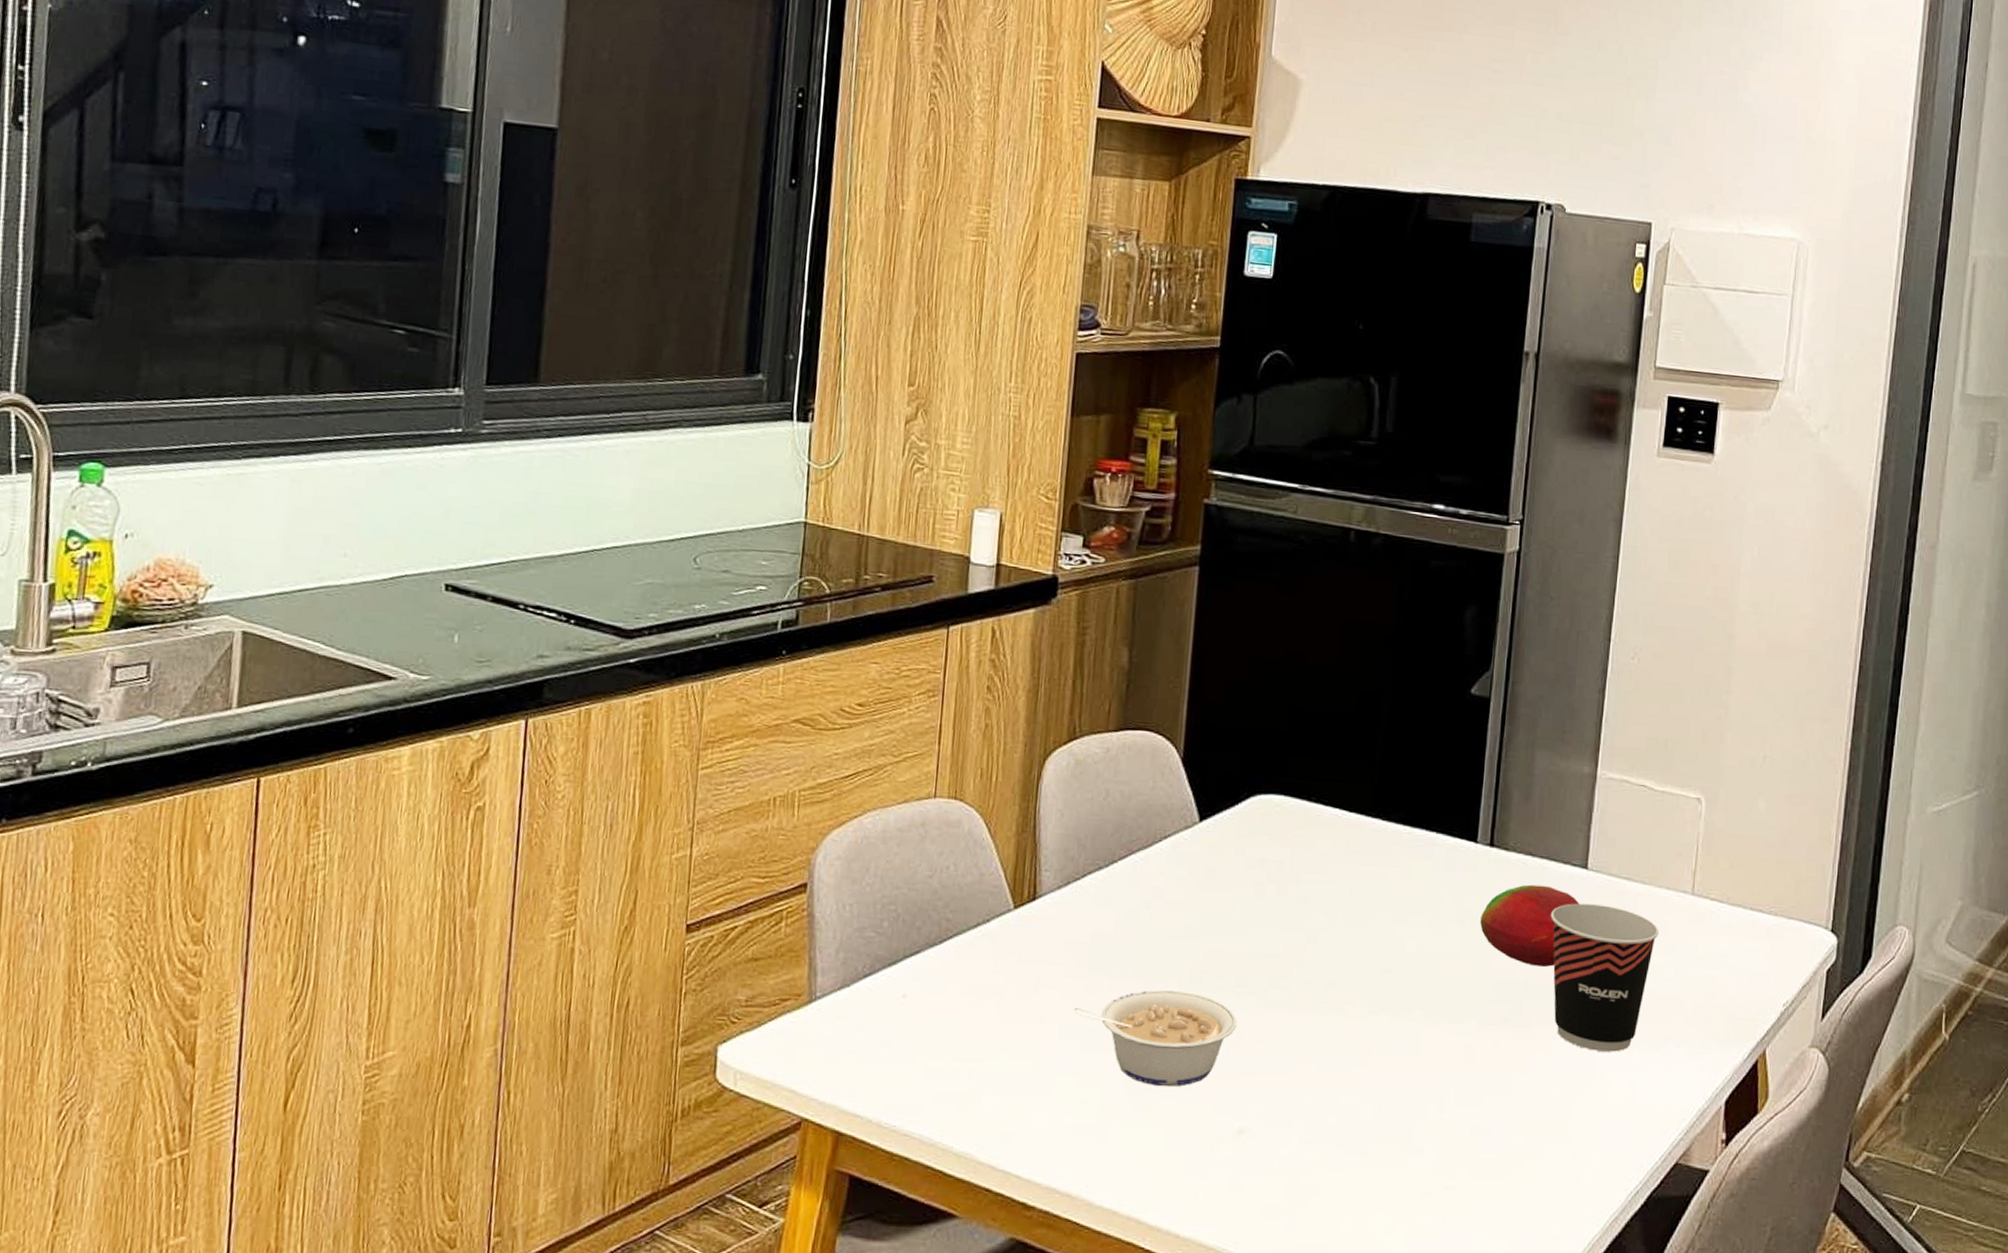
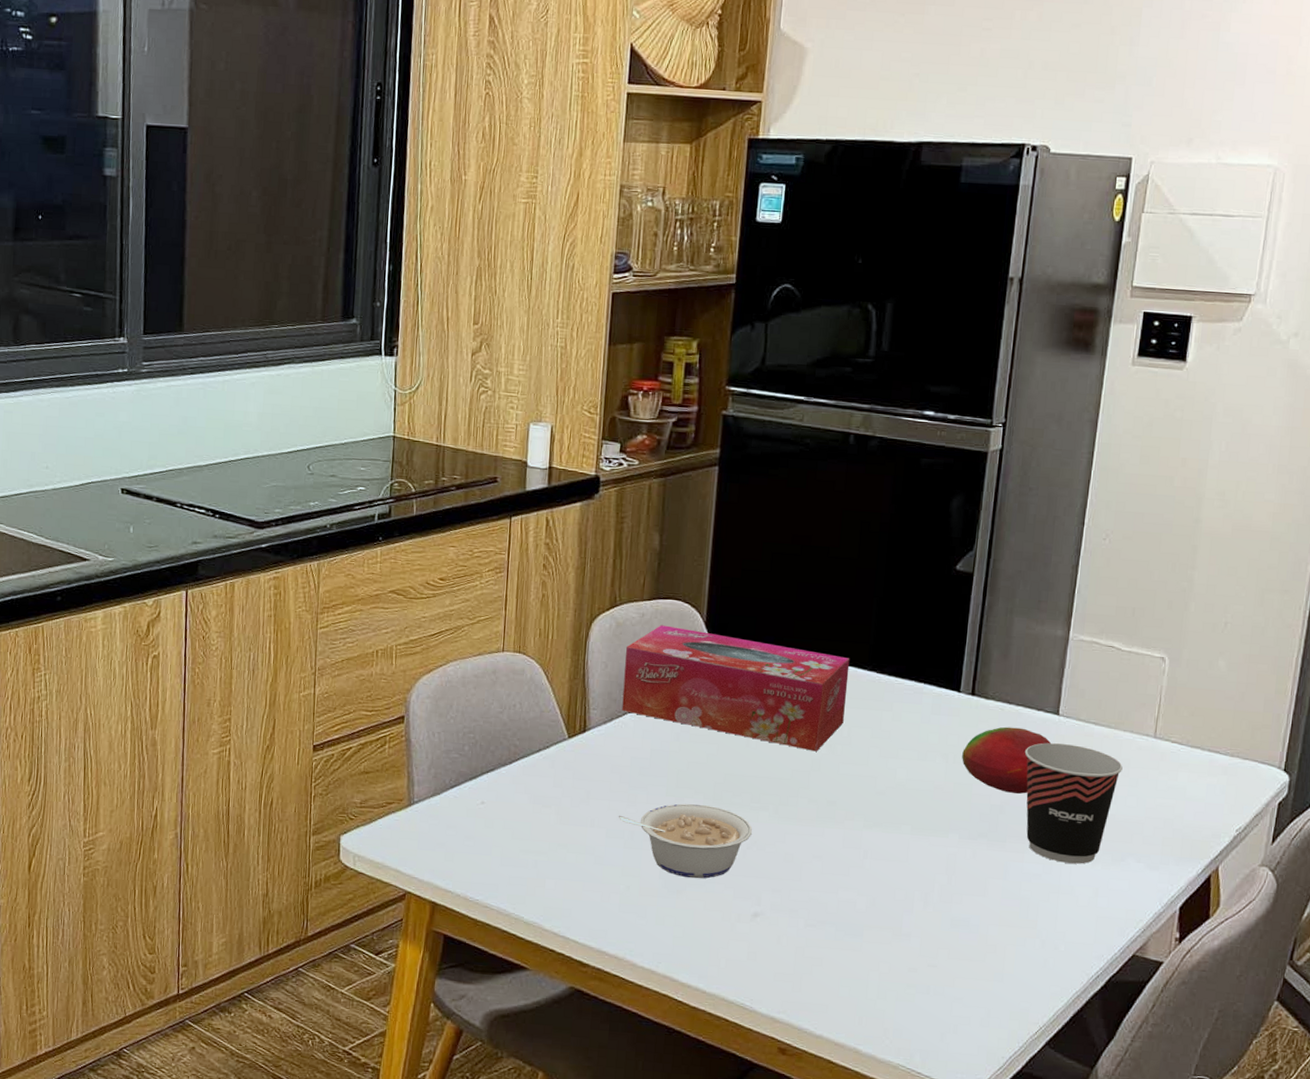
tissue box: none [1080,762,1352,920] -> present [622,625,850,752]

